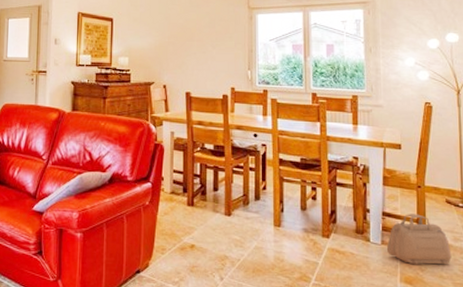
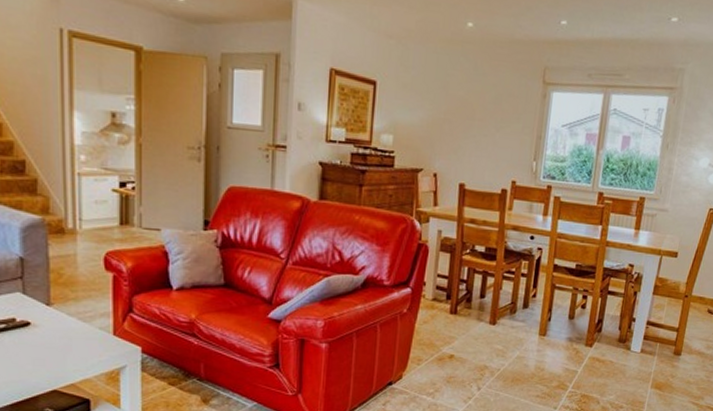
handbag: present [386,214,452,265] -> none [644,323,702,372]

